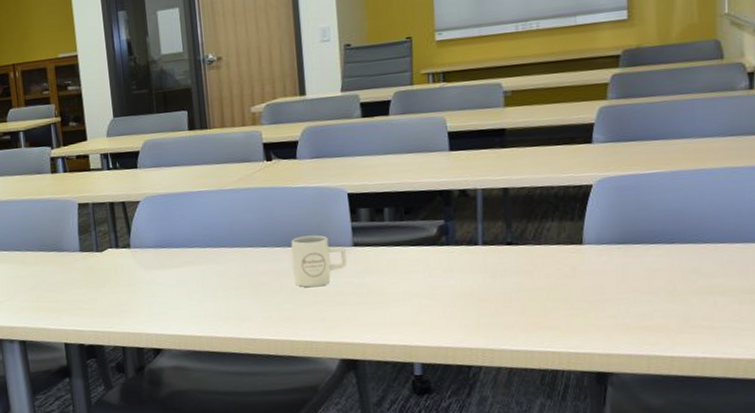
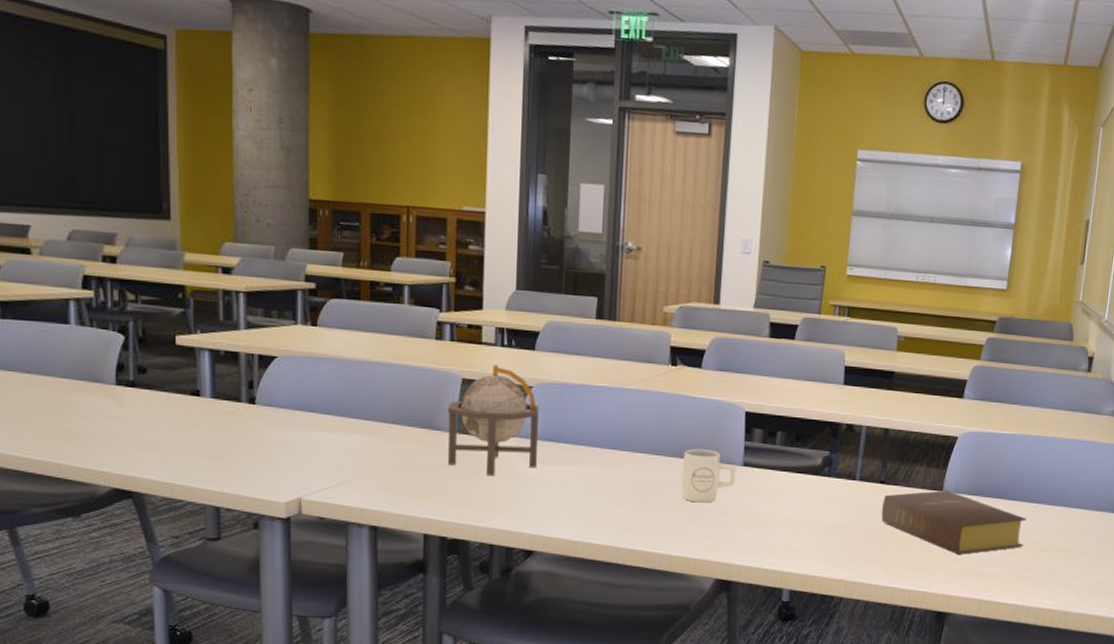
globe: none [69,187,155,285] -> present [447,365,540,475]
bible: none [513,243,695,309] -> present [881,491,1027,555]

